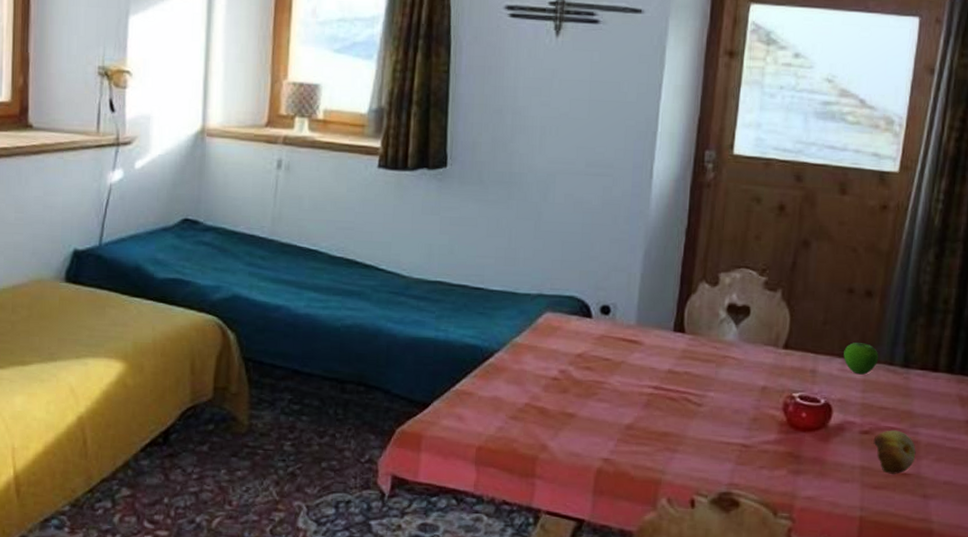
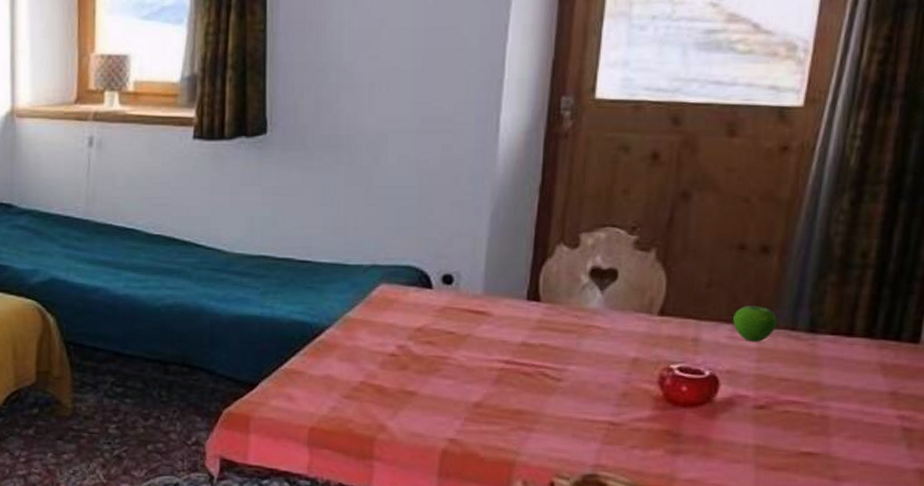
fruit: present [873,430,916,474] -> none [770,404,825,454]

